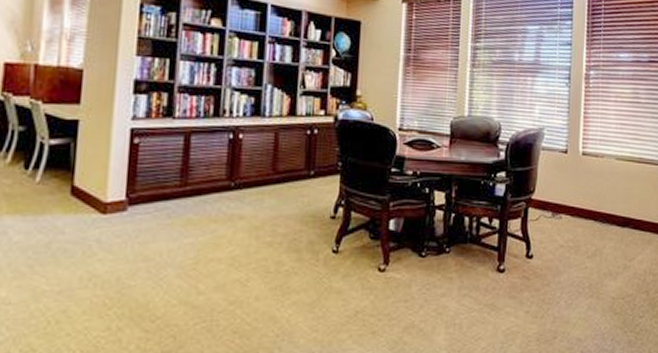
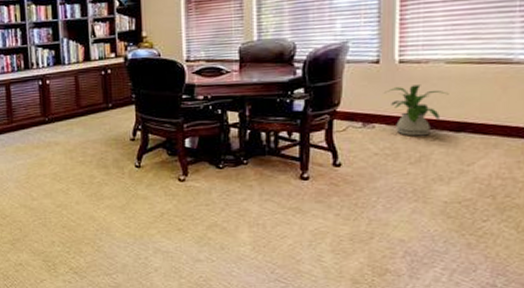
house plant: none [570,178,618,229] -> present [384,84,449,136]

